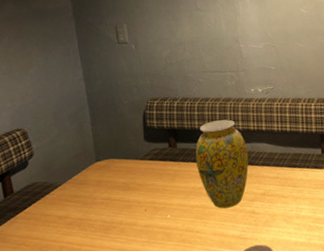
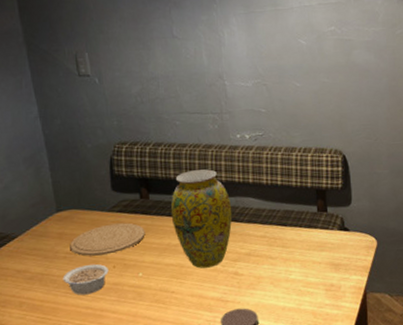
legume: none [99,208,141,238] -> present [62,264,109,295]
plate: none [106,169,173,202] -> present [70,222,145,257]

